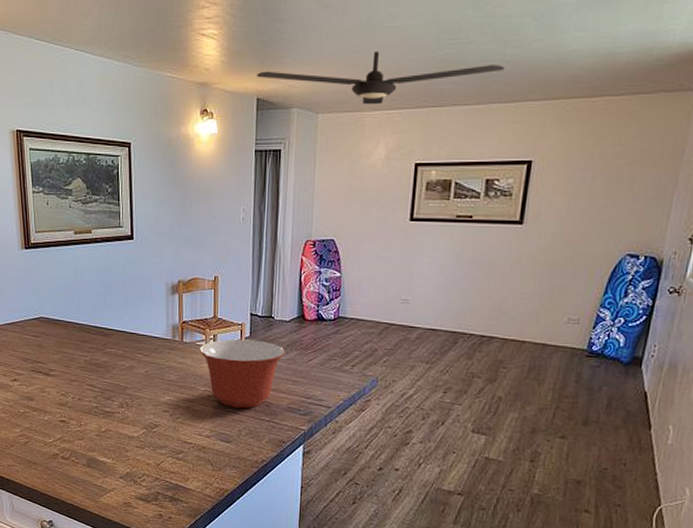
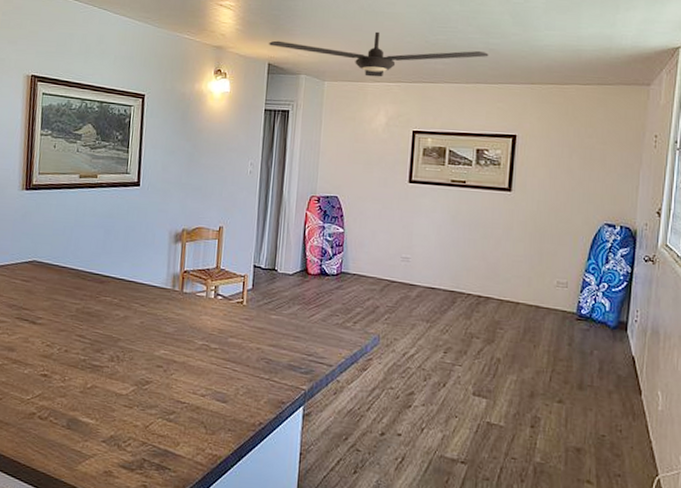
mixing bowl: present [200,339,285,408] -> none [200,291,287,365]

